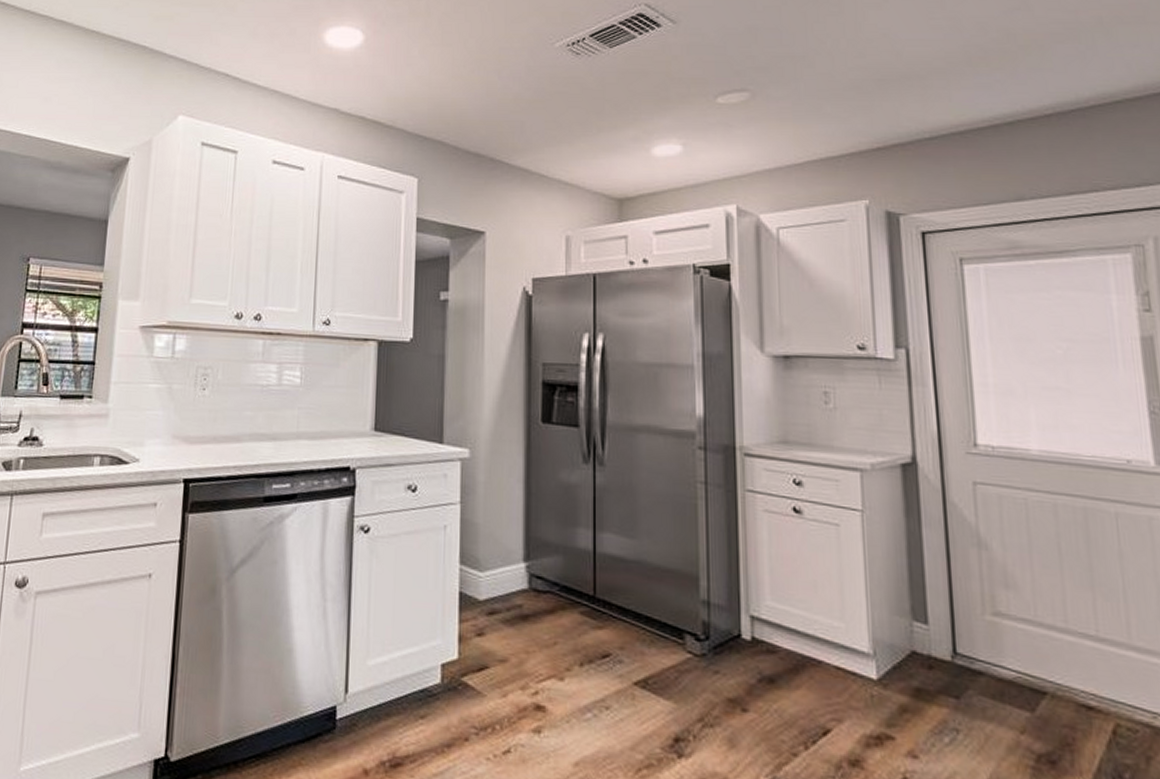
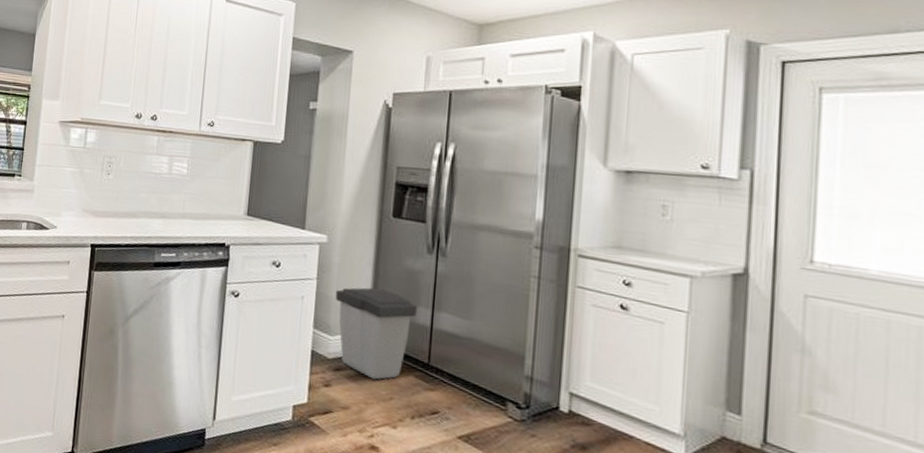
trash can: none [482,509,577,622] -> present [335,287,418,380]

